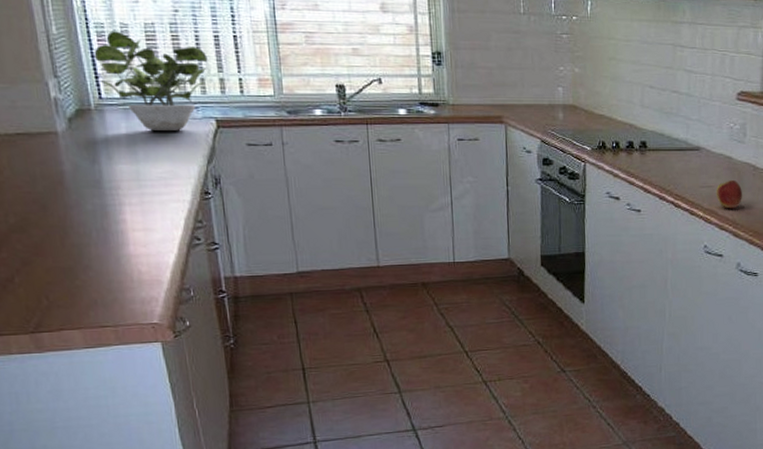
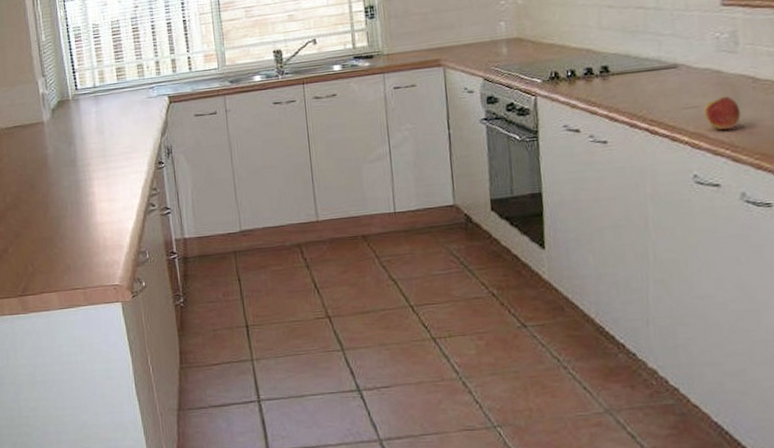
potted plant: present [94,31,208,131] -> none [72,31,162,112]

